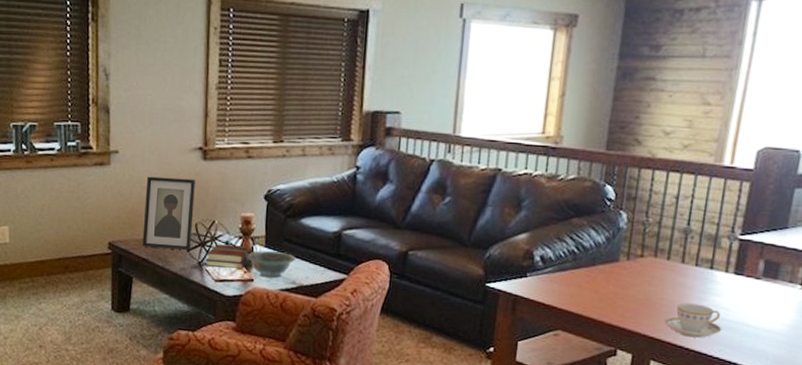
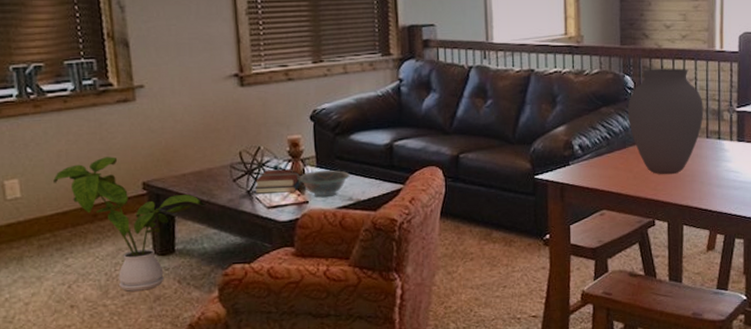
house plant: none [36,214,161,342] -> present [53,157,206,292]
picture frame: present [142,176,195,250] -> none [179,107,237,182]
vase: none [602,180,698,302] -> present [627,68,704,175]
teacup: present [664,303,722,338] -> none [689,170,735,200]

